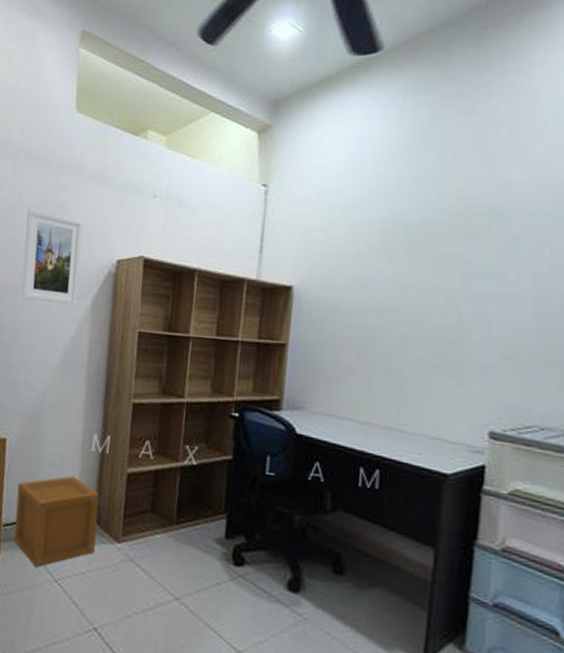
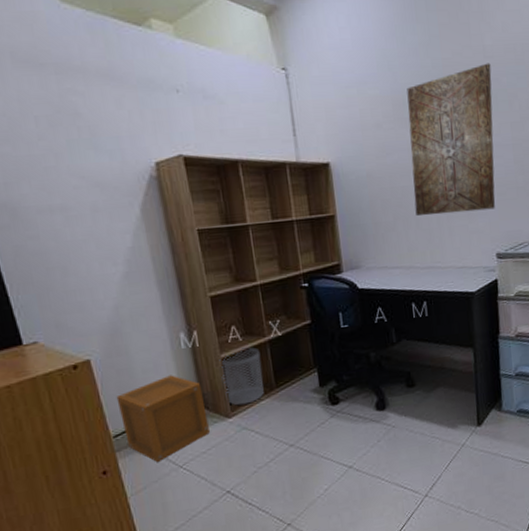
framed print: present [21,209,84,305] -> none [35,120,125,219]
waste bin: none [120,467,169,533] -> present [219,347,264,406]
wall art: none [385,199,517,375] -> present [407,63,496,216]

